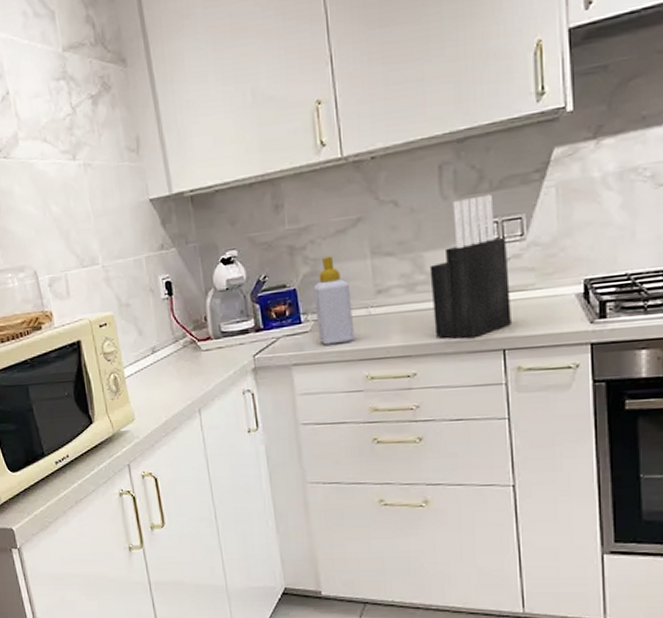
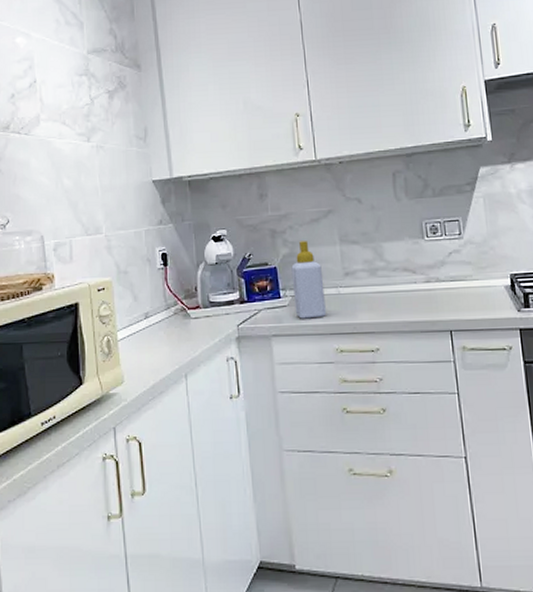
knife block: present [429,194,511,339] -> none [387,199,456,320]

